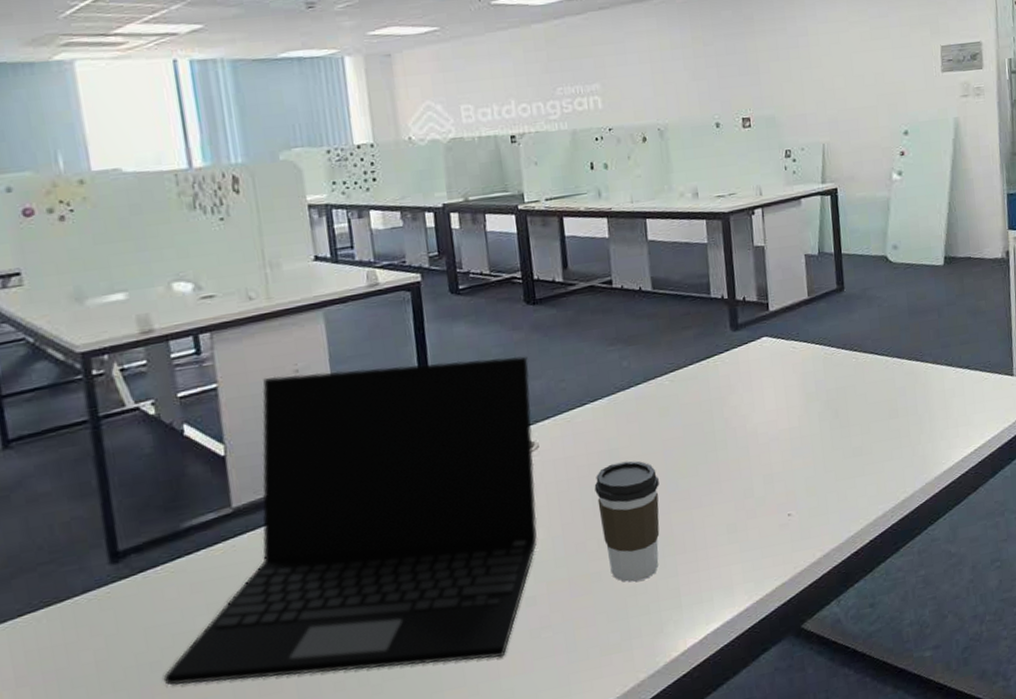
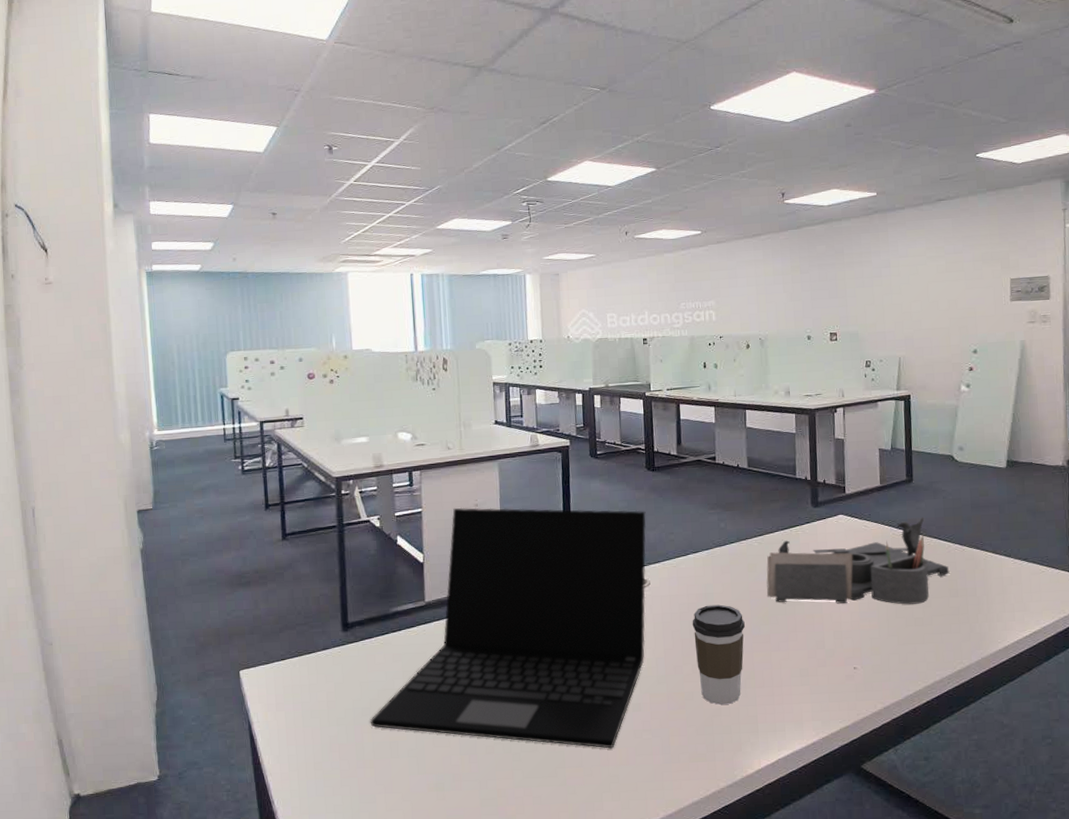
desk organizer: none [681,330,889,450] -> present [766,517,950,605]

